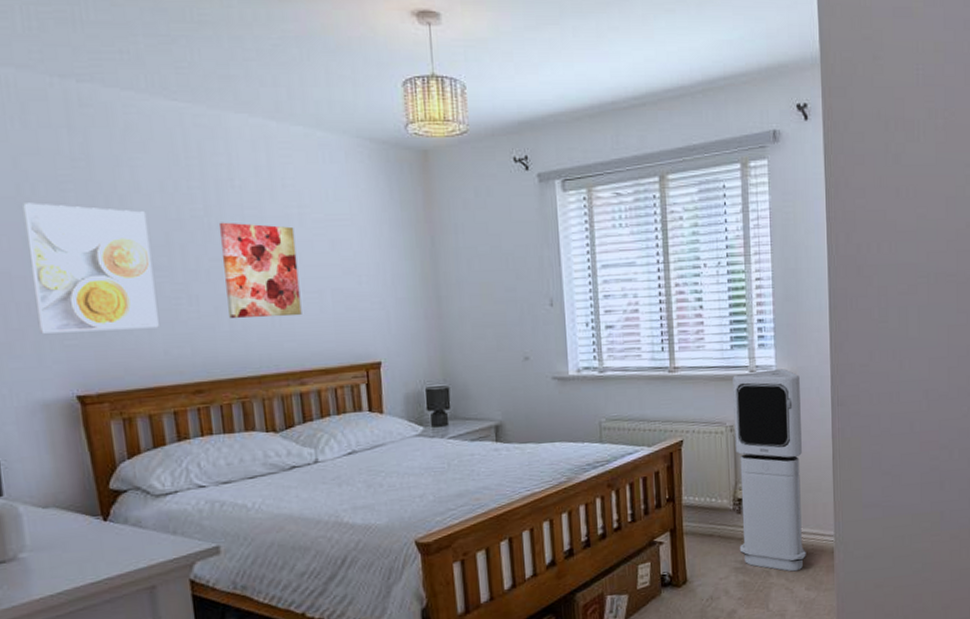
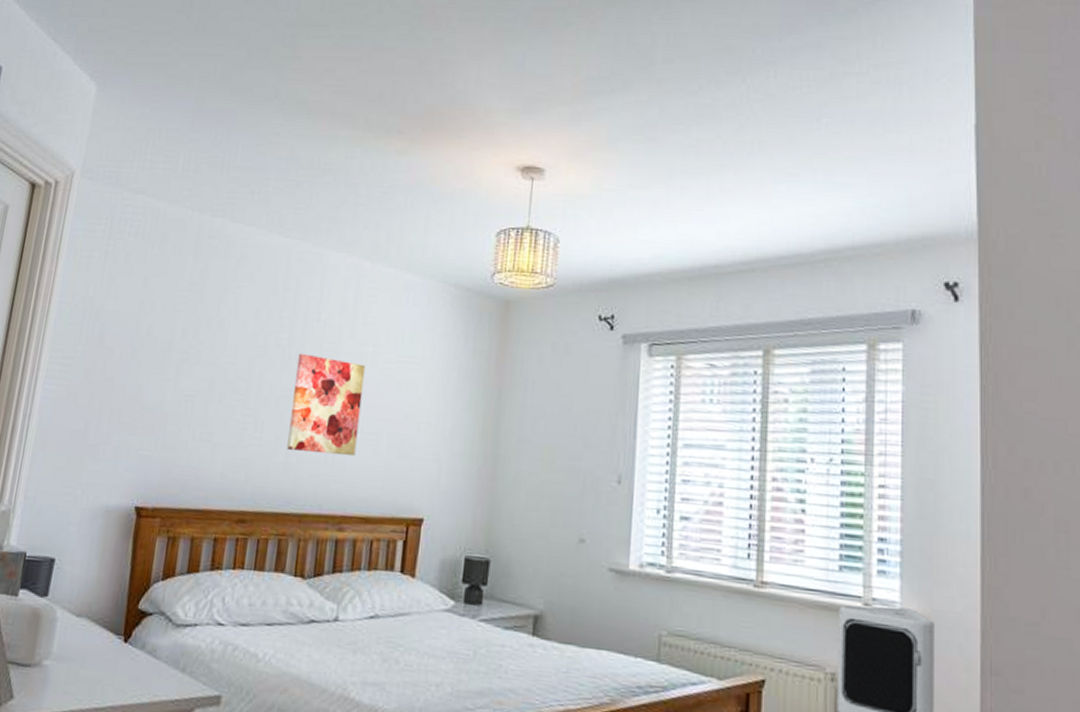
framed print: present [23,203,159,334] -> none [122,318,238,450]

